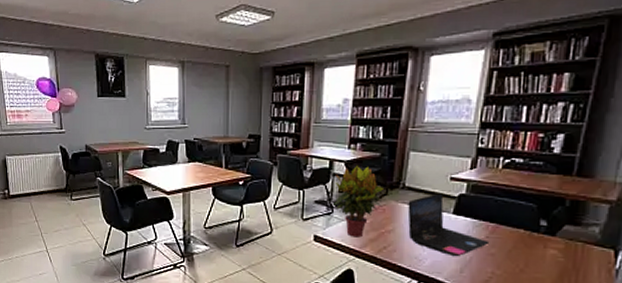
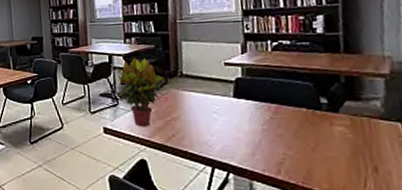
laptop: present [407,193,490,257] -> none [188,78,276,140]

